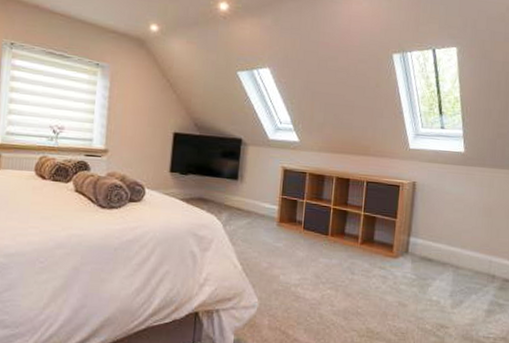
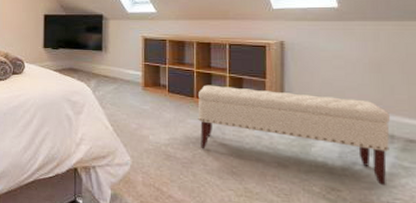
bench: none [330,222,494,322] -> present [198,85,390,186]

